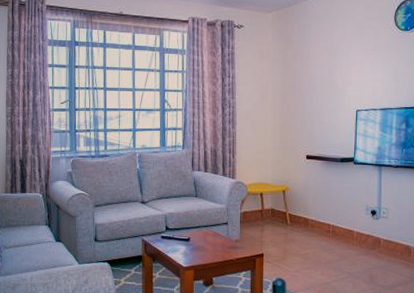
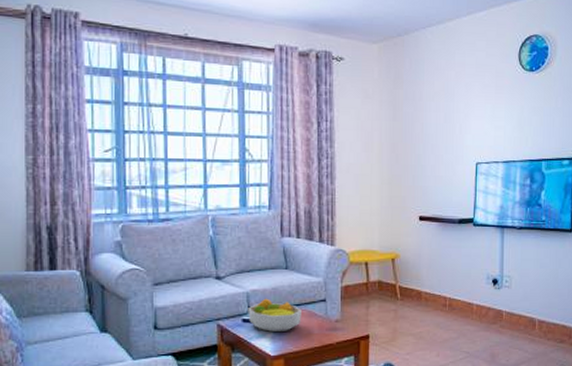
fruit bowl: none [165,220,208,247] -> present [248,298,302,332]

